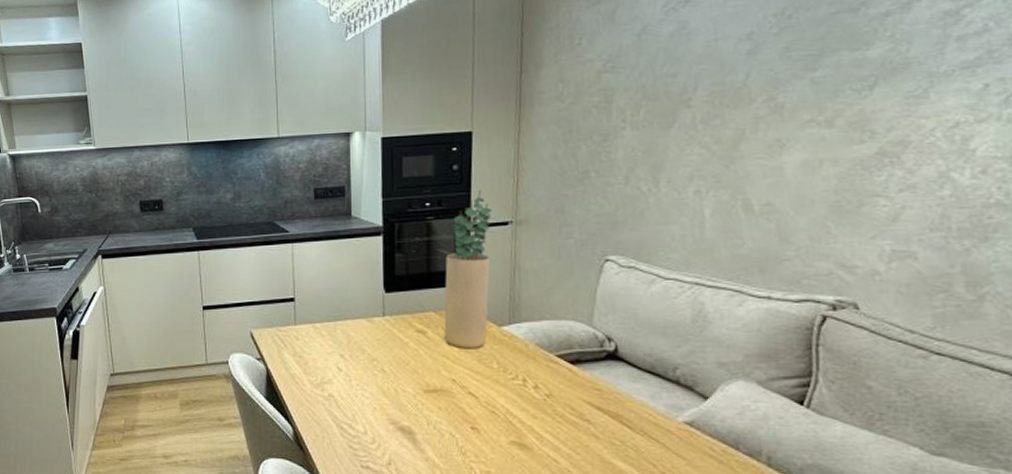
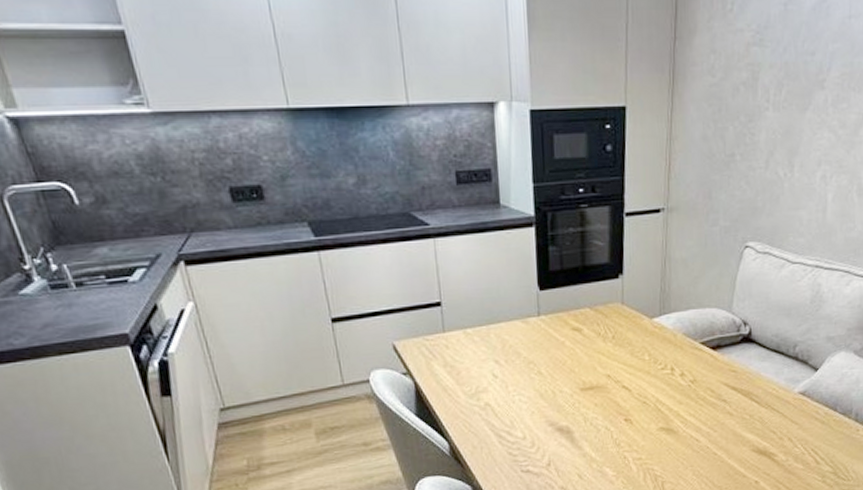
vase: present [444,189,492,349] -> none [599,173,645,344]

